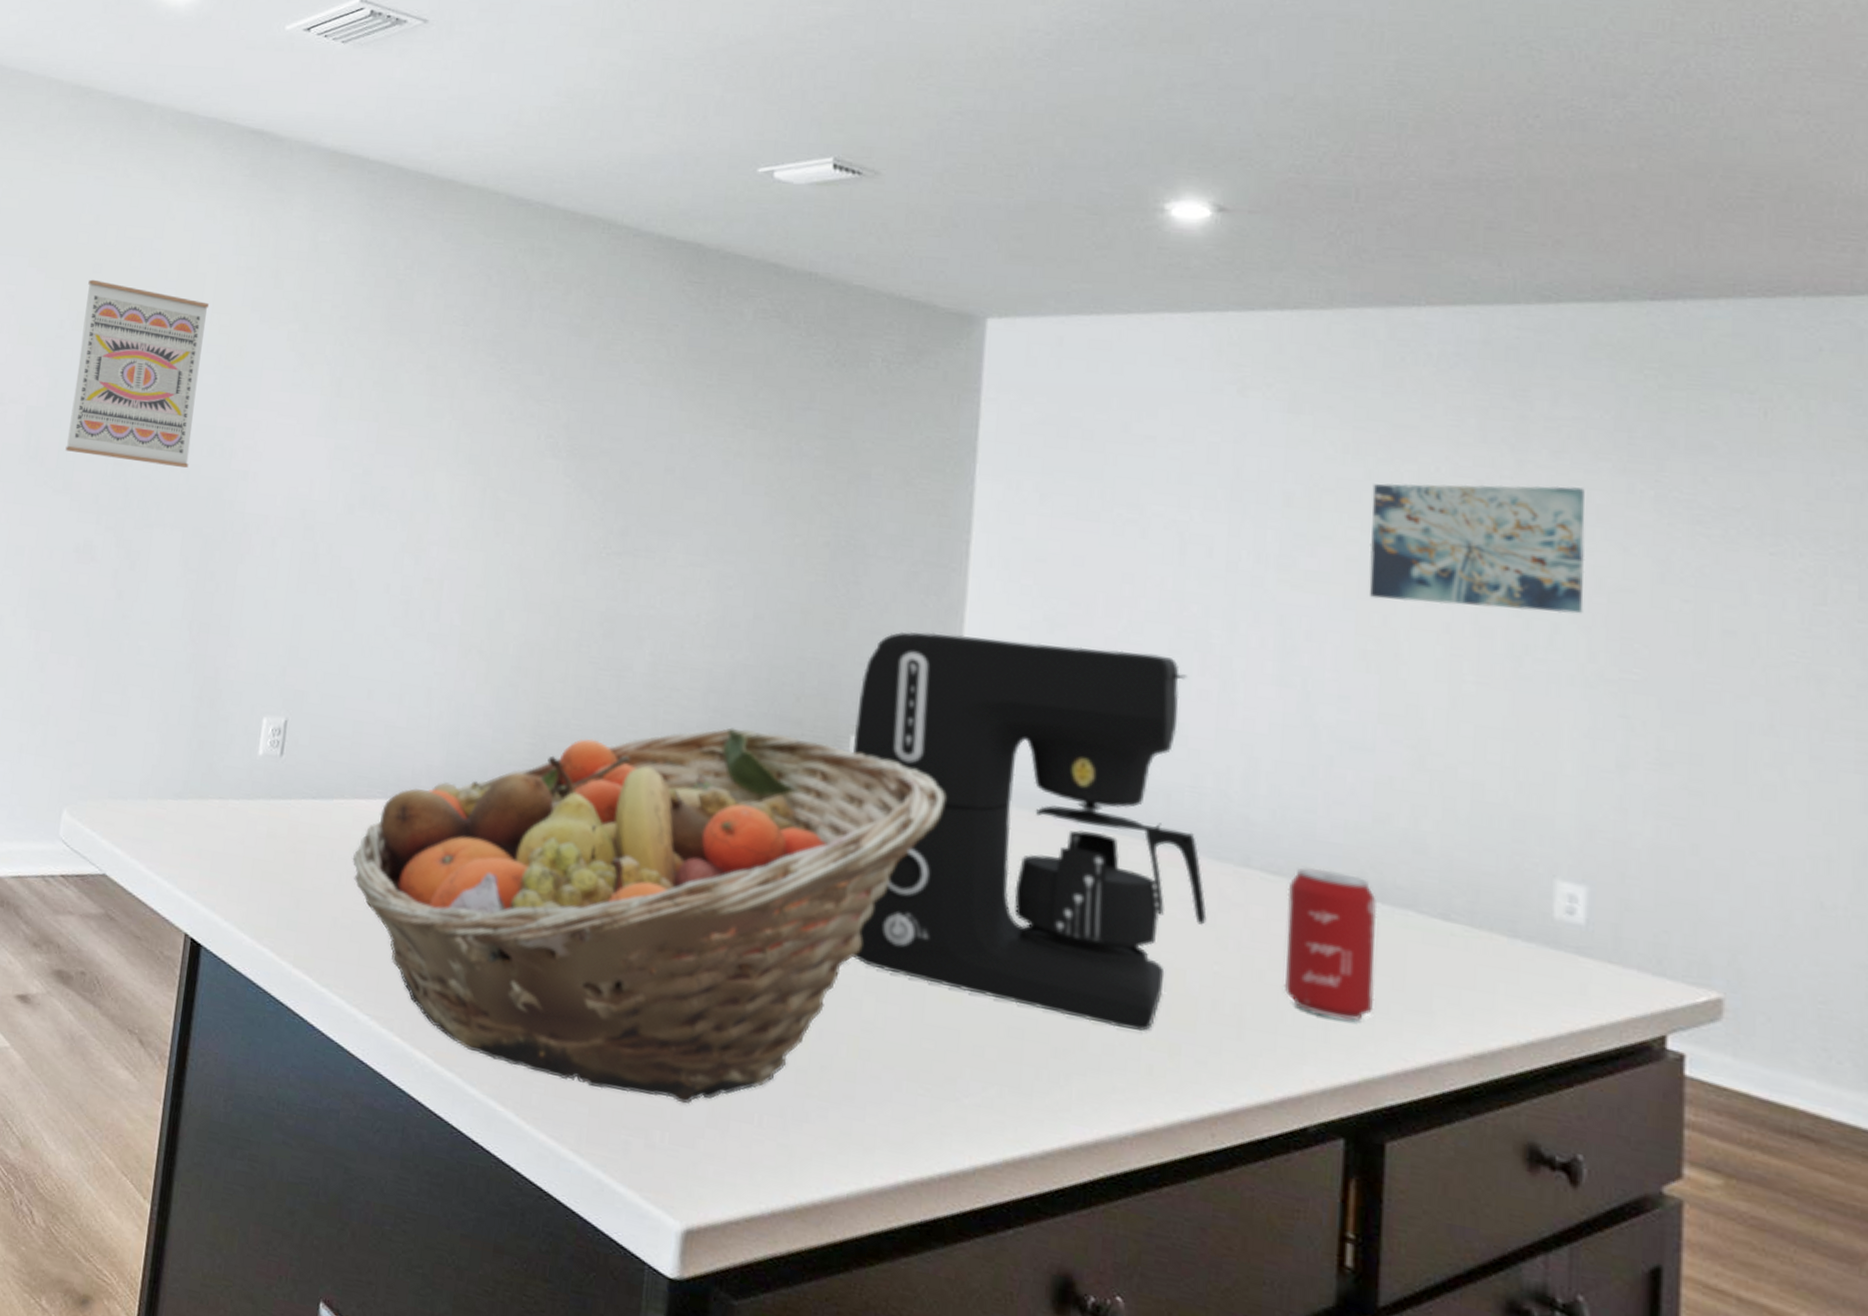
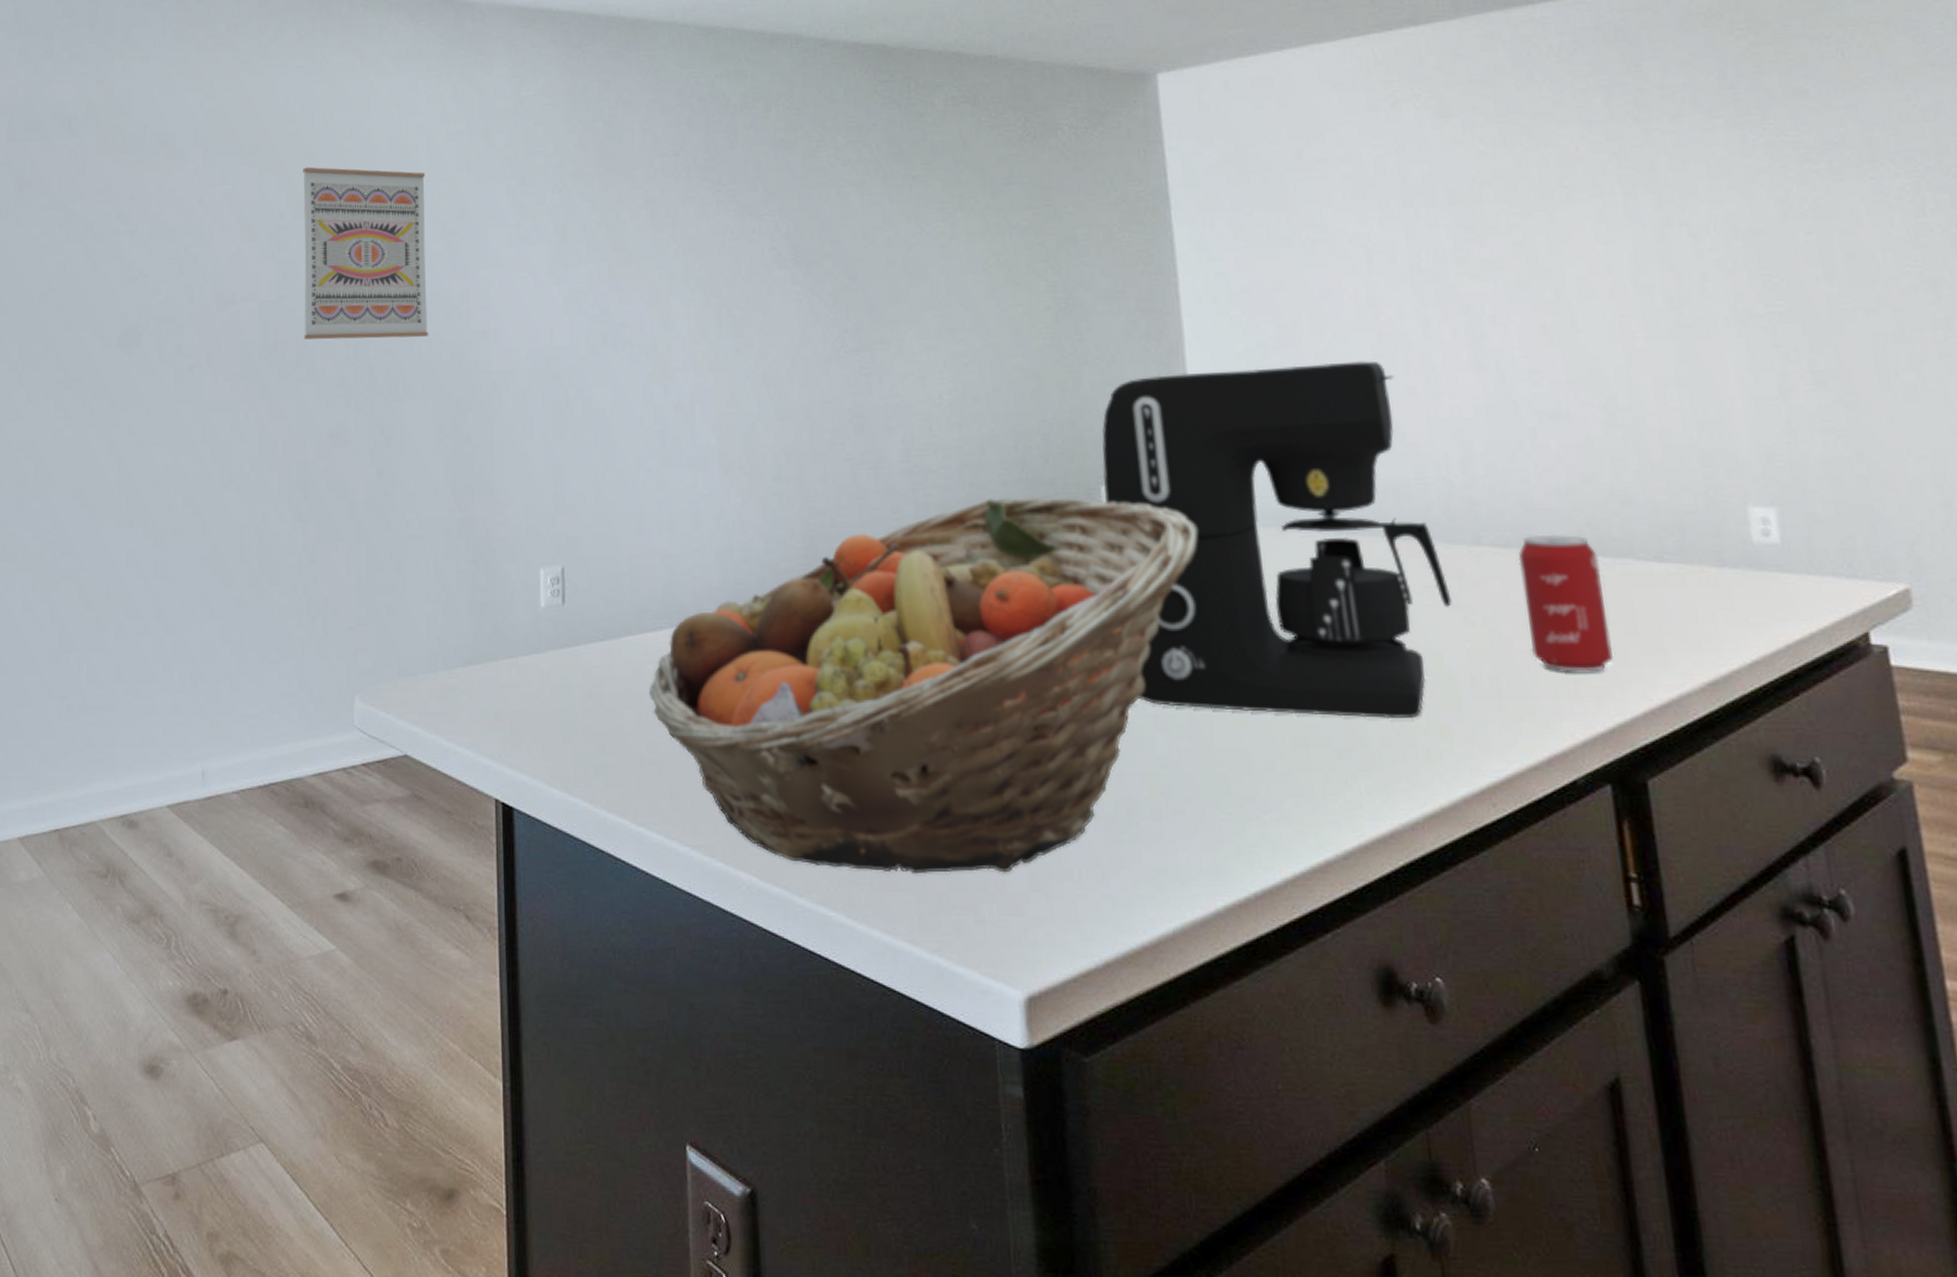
wall art: present [1369,483,1585,614] -> none [1523,145,1725,276]

